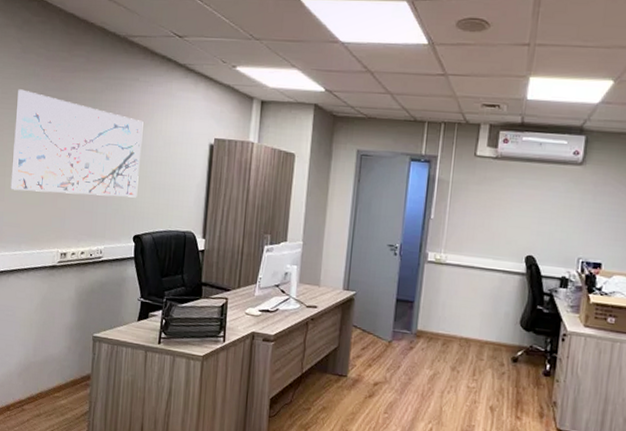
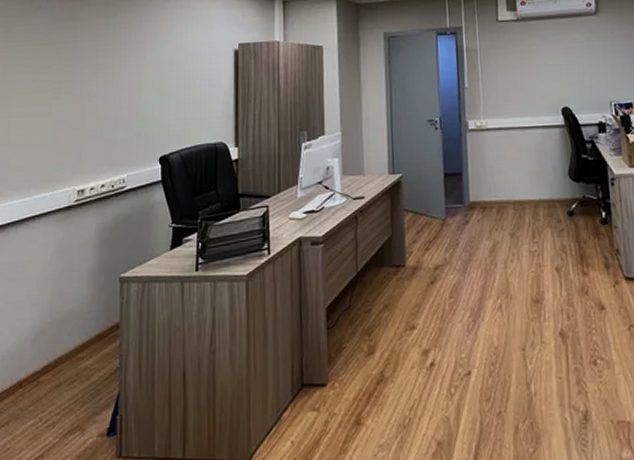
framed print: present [10,89,144,198] -> none [17,25,162,132]

